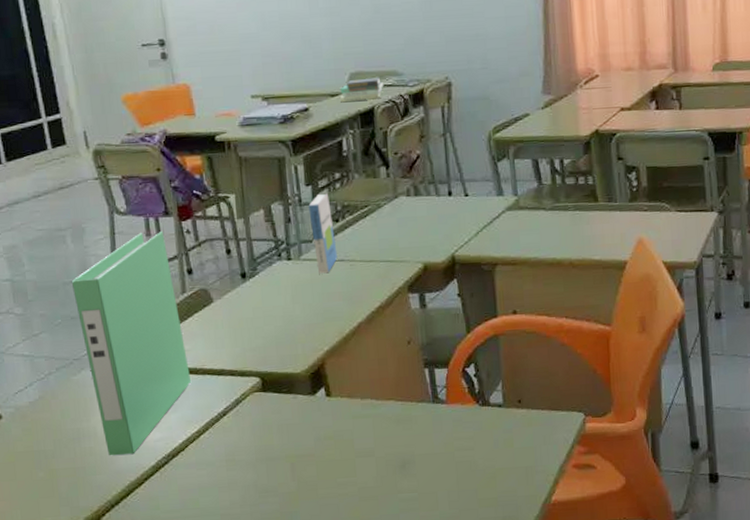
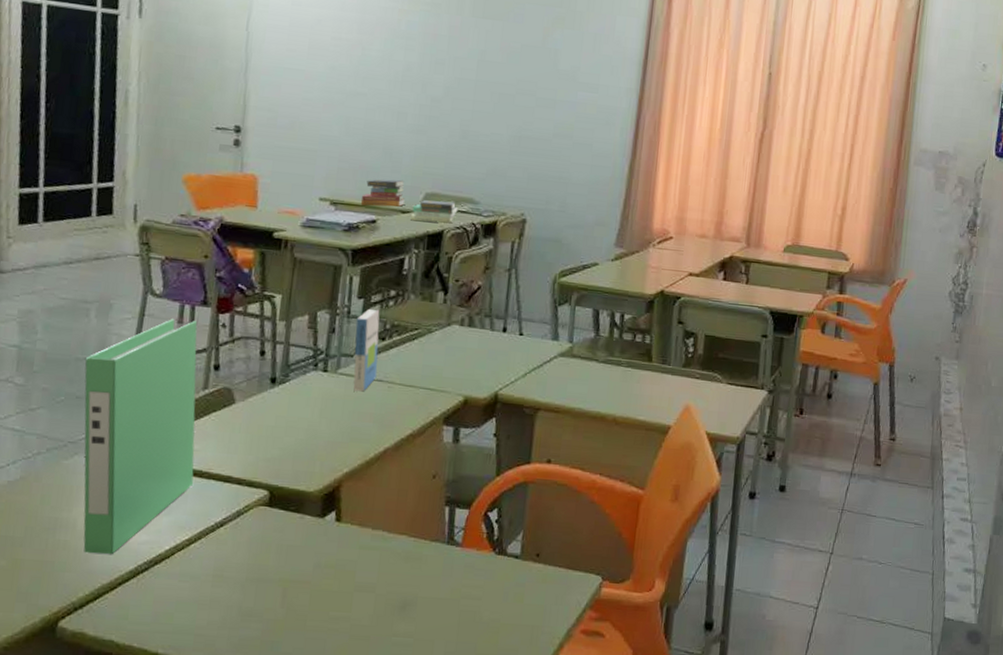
books: none [289,64,332,97] -> present [360,179,405,207]

